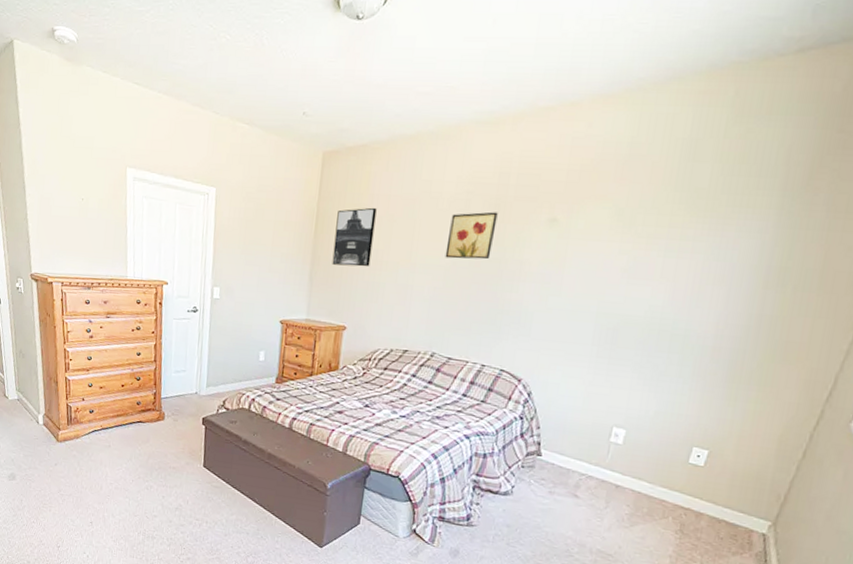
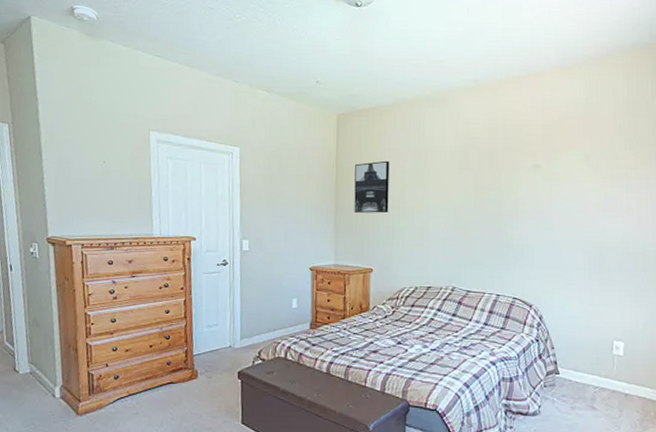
wall art: present [445,211,498,260] -> none [453,161,492,202]

